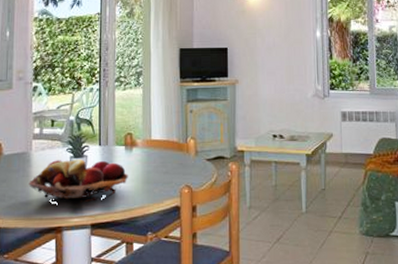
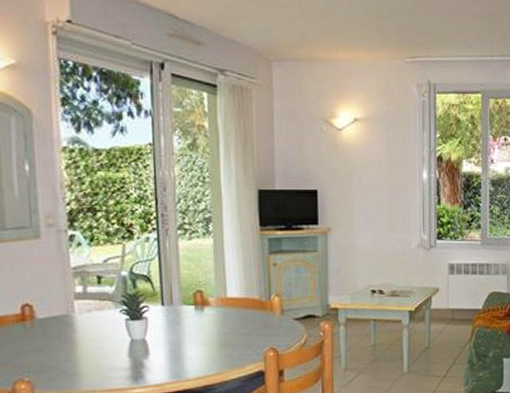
fruit basket: present [28,159,128,202] -> none [74,322,200,370]

